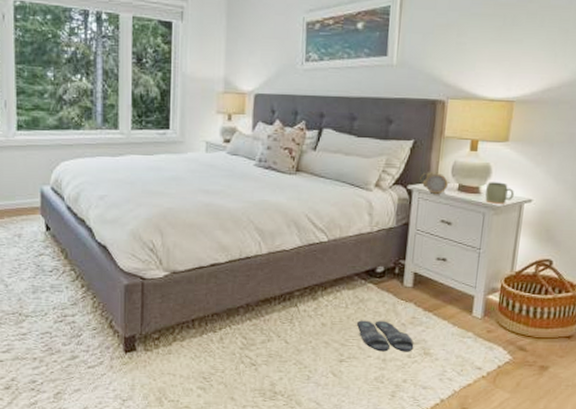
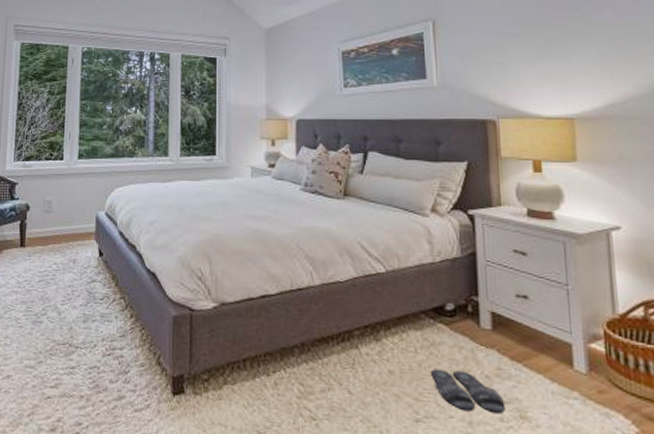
alarm clock: present [420,172,451,194] -> none [481,195,517,220]
mug: present [485,182,514,204] -> none [561,206,597,232]

